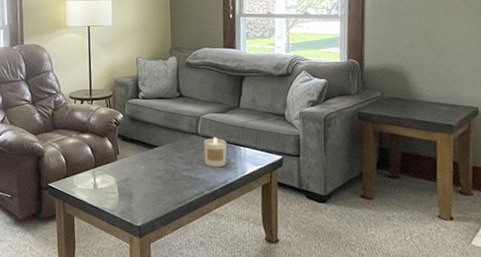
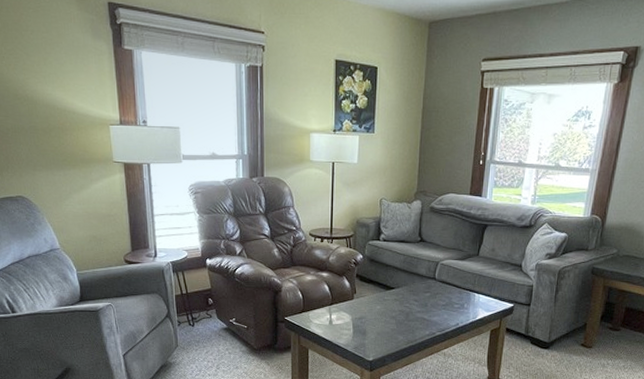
candle: present [203,137,227,167] -> none [438,282,463,311]

